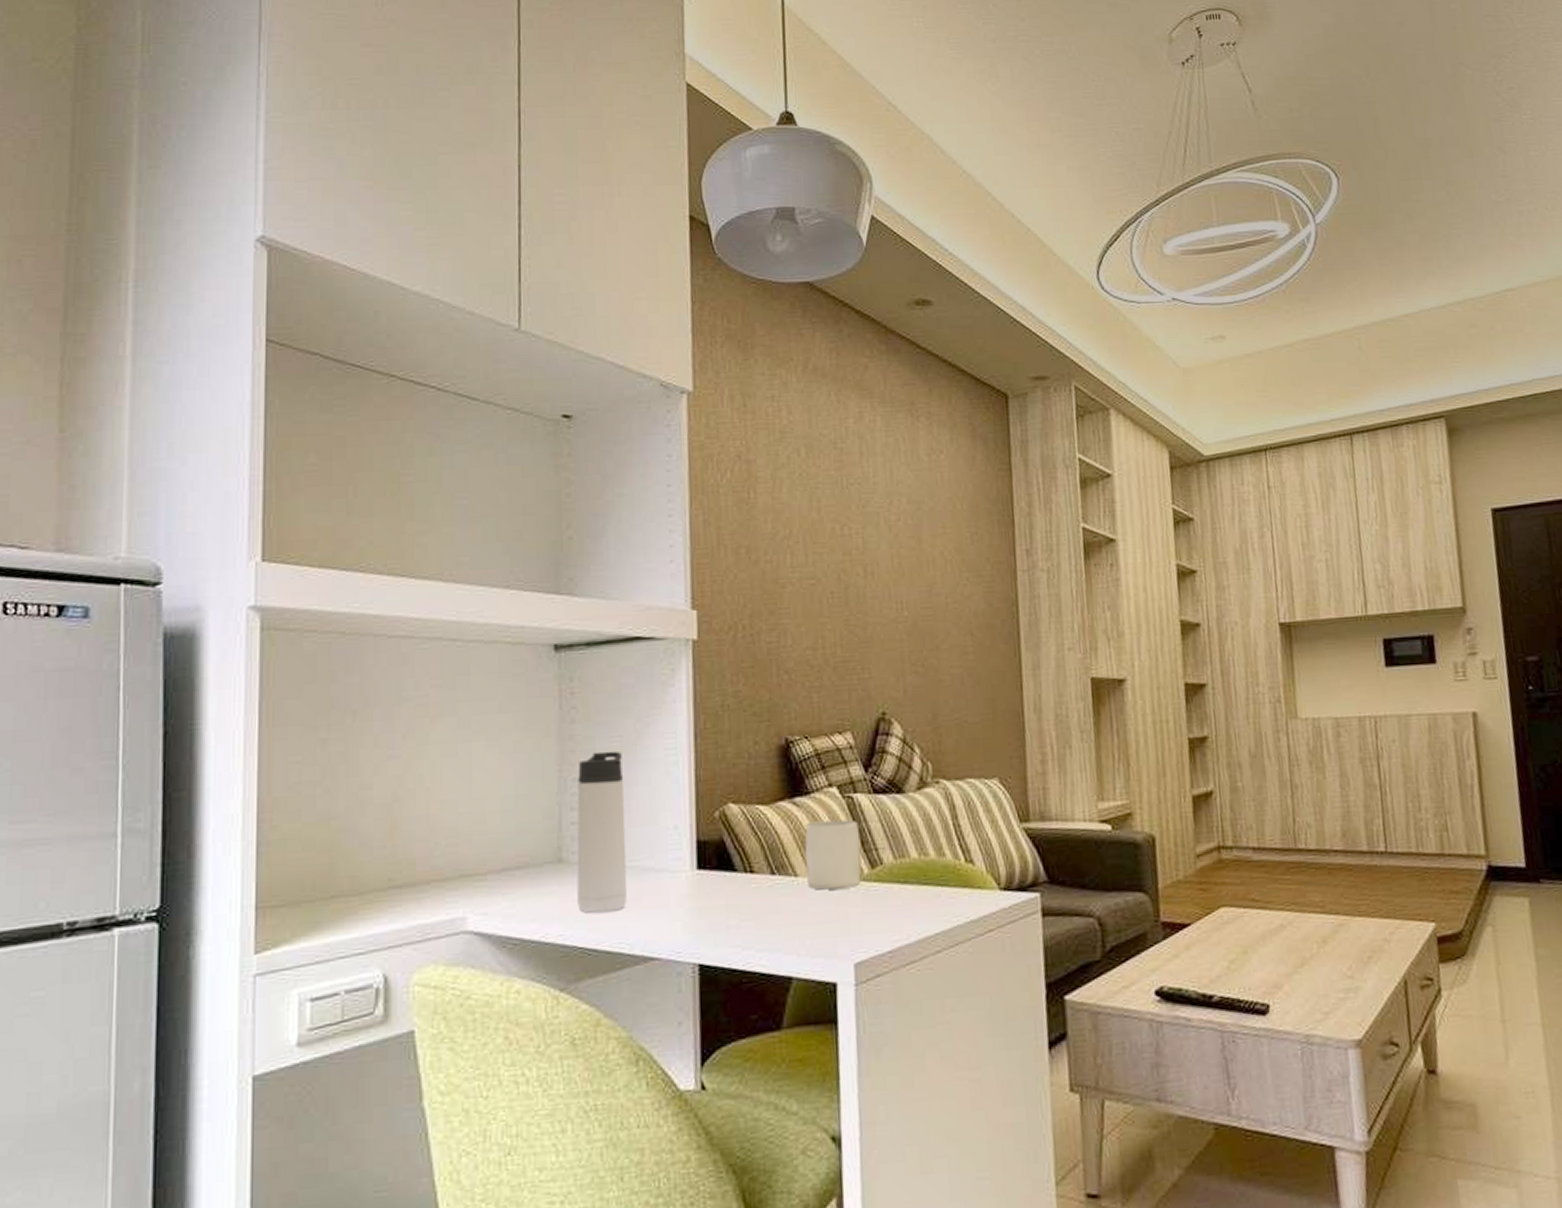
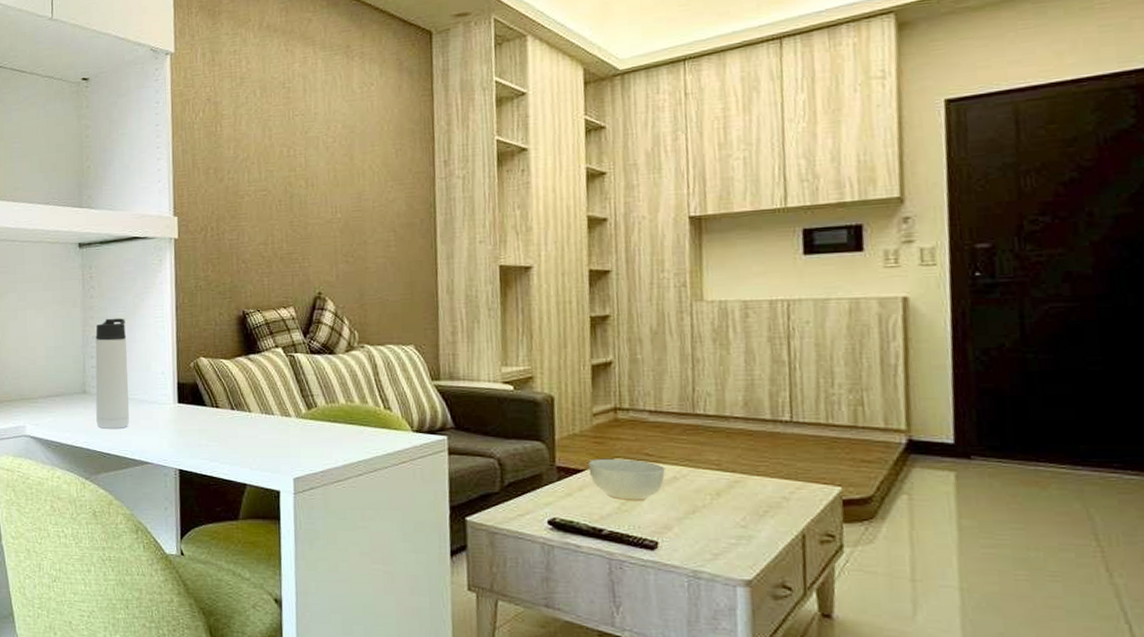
mug: present [804,819,862,890] -> none [256,372,301,423]
bowl: none [1194,907,1272,958] -> present [588,458,665,502]

